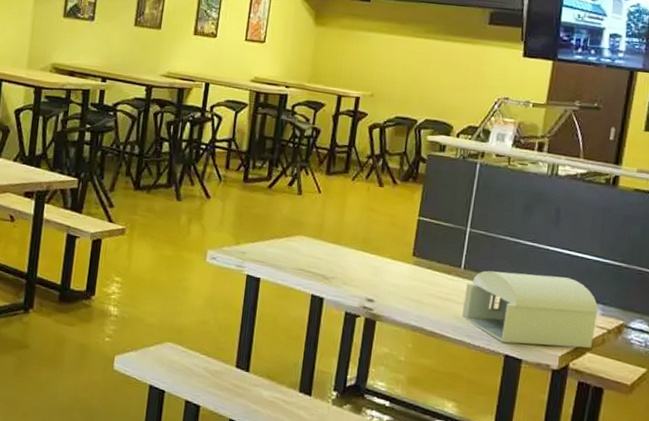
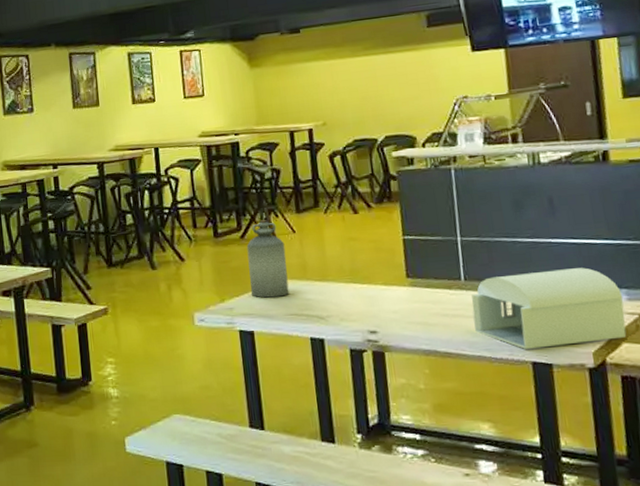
bottle: none [265,174,308,251] -> present [246,220,289,298]

